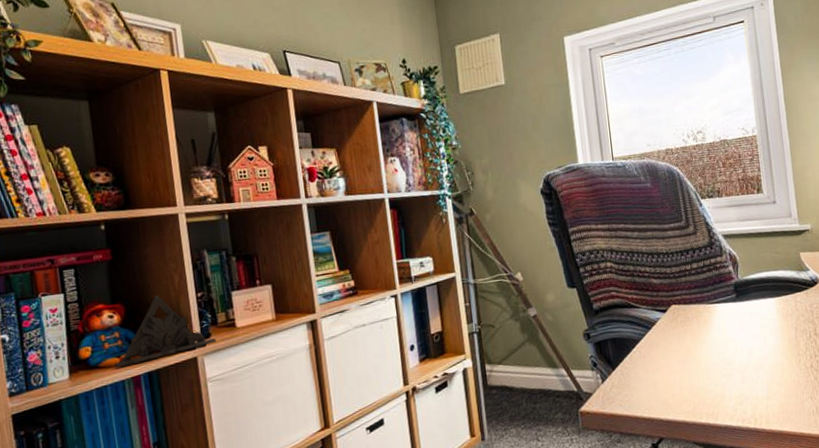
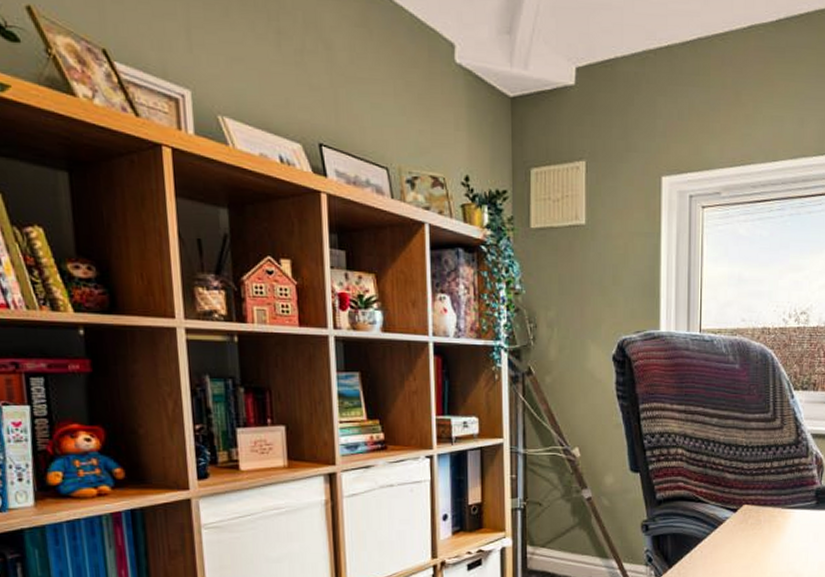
bookend: present [113,295,217,368] -> none [89,422,216,500]

